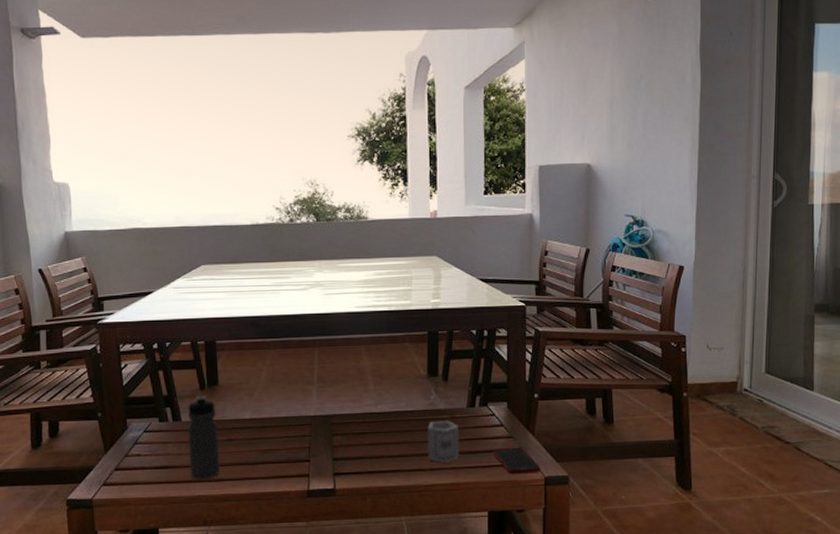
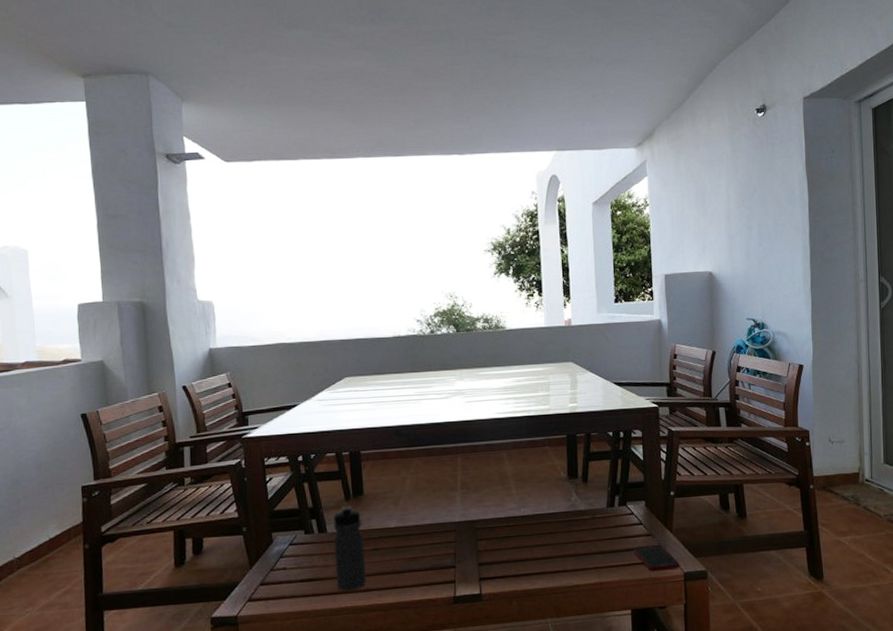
cup: present [426,420,460,463] -> none [569,521,602,564]

